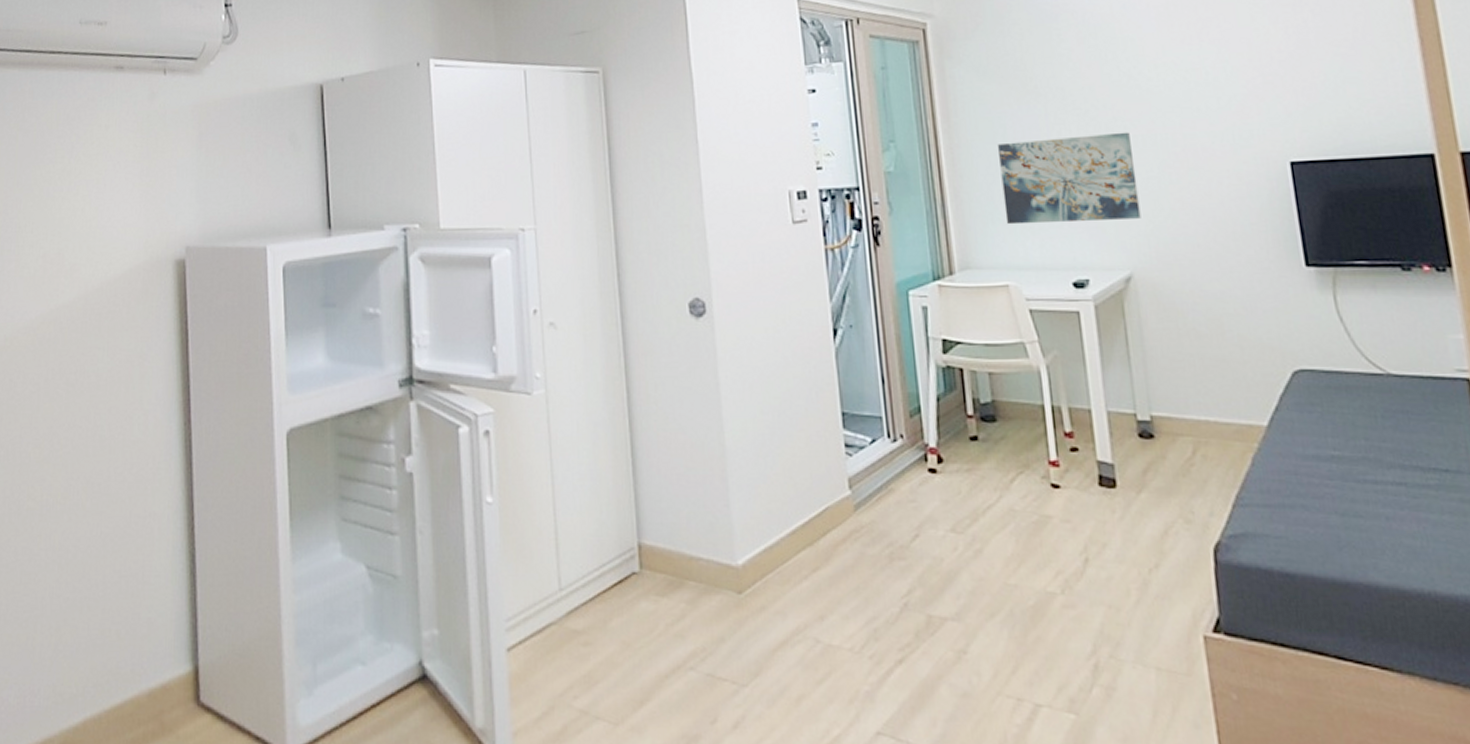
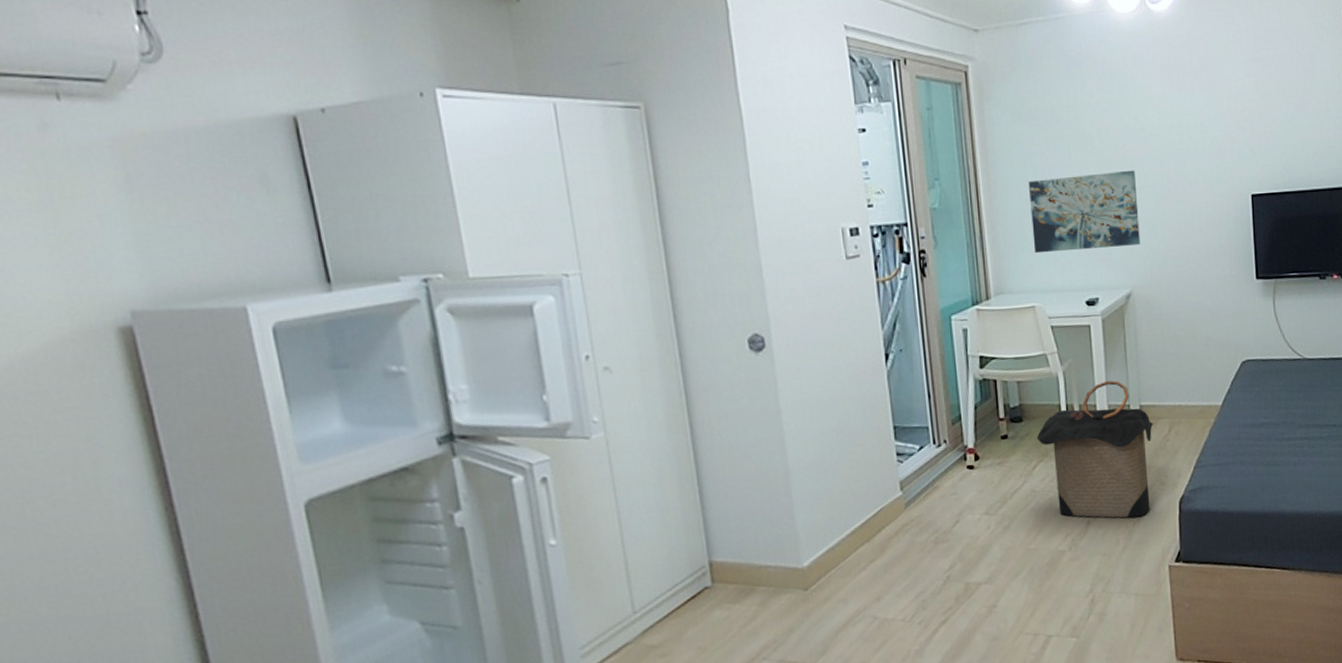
laundry hamper: none [1015,381,1172,561] -> present [1037,380,1154,518]

